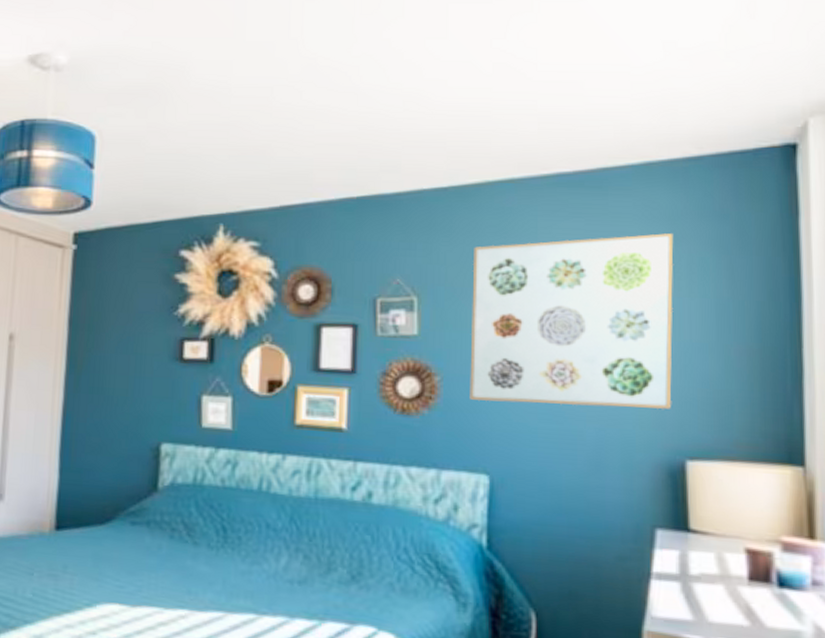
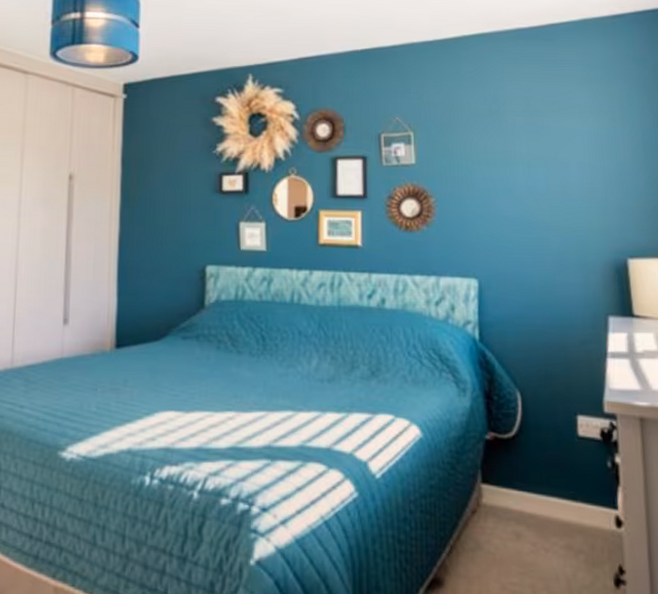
wall art: present [469,233,674,410] -> none [456,76,614,219]

